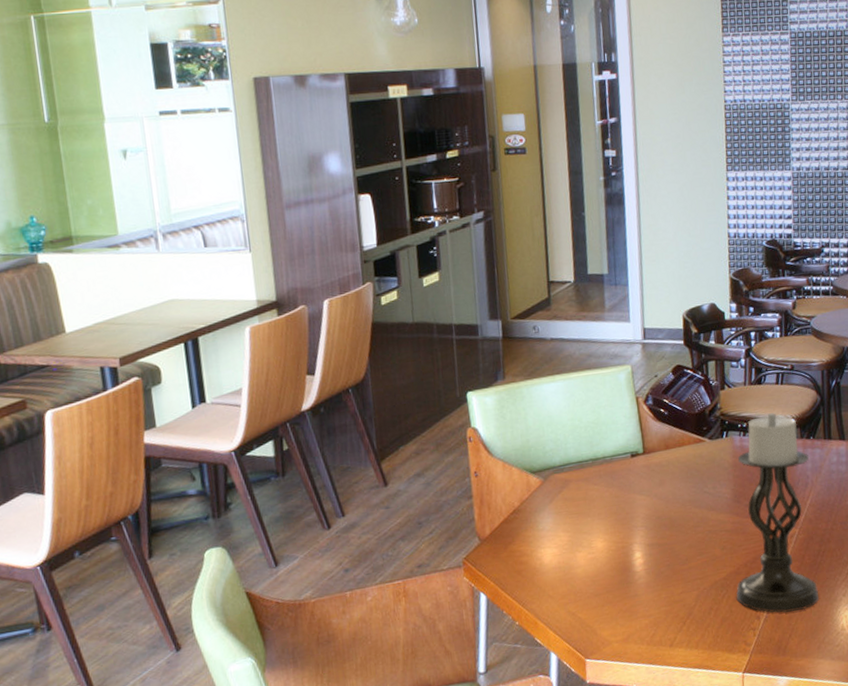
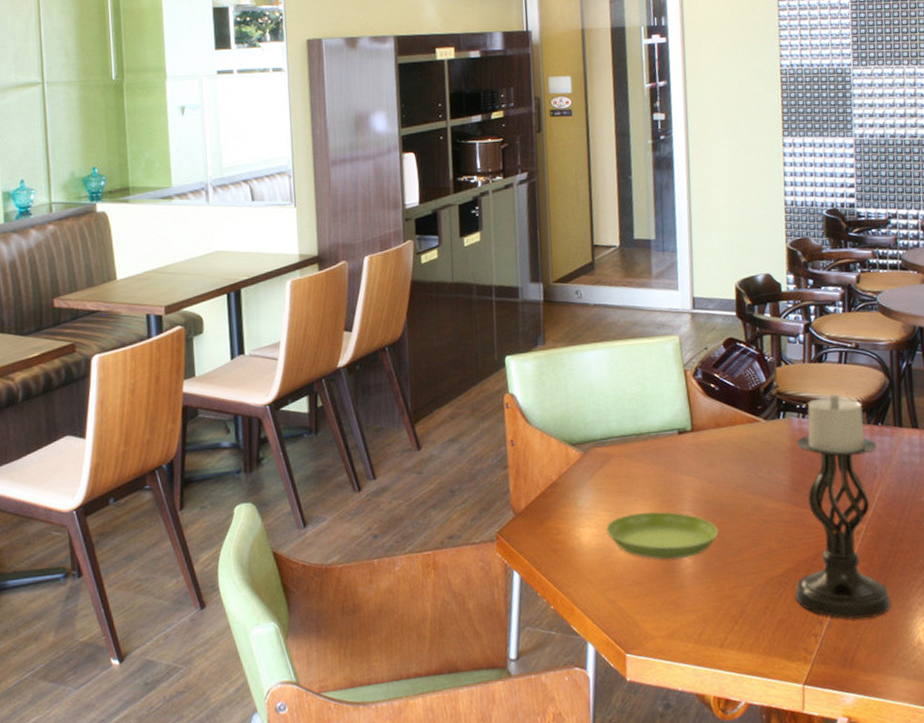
saucer: none [566,529,669,573] -> present [606,511,719,560]

